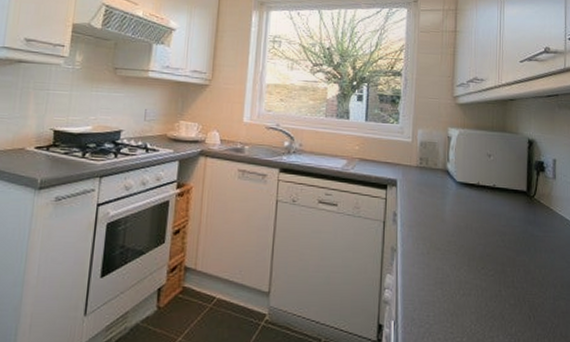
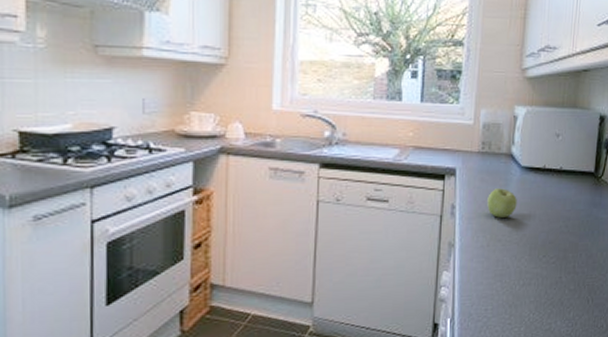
apple: none [426,200,454,228] -> present [487,188,517,218]

